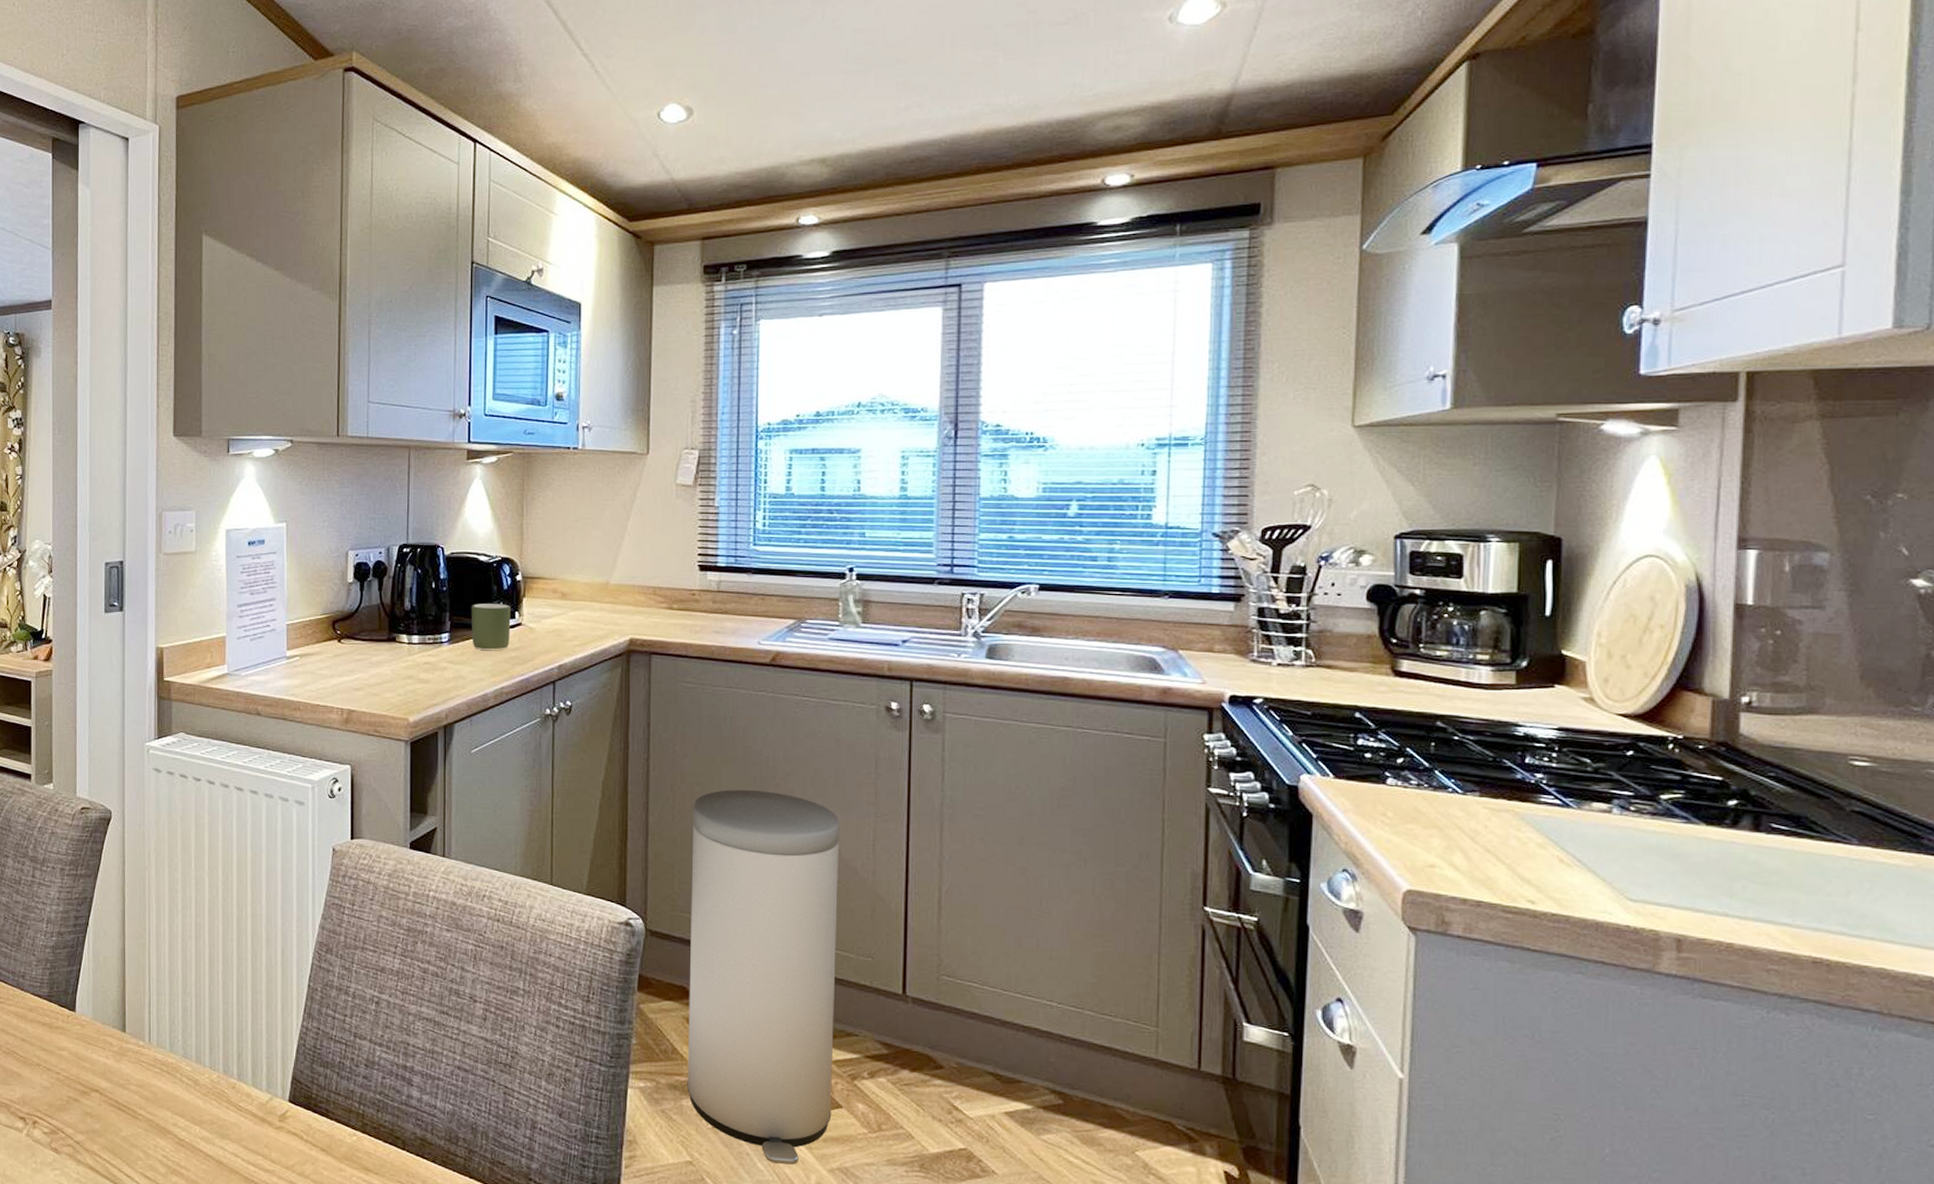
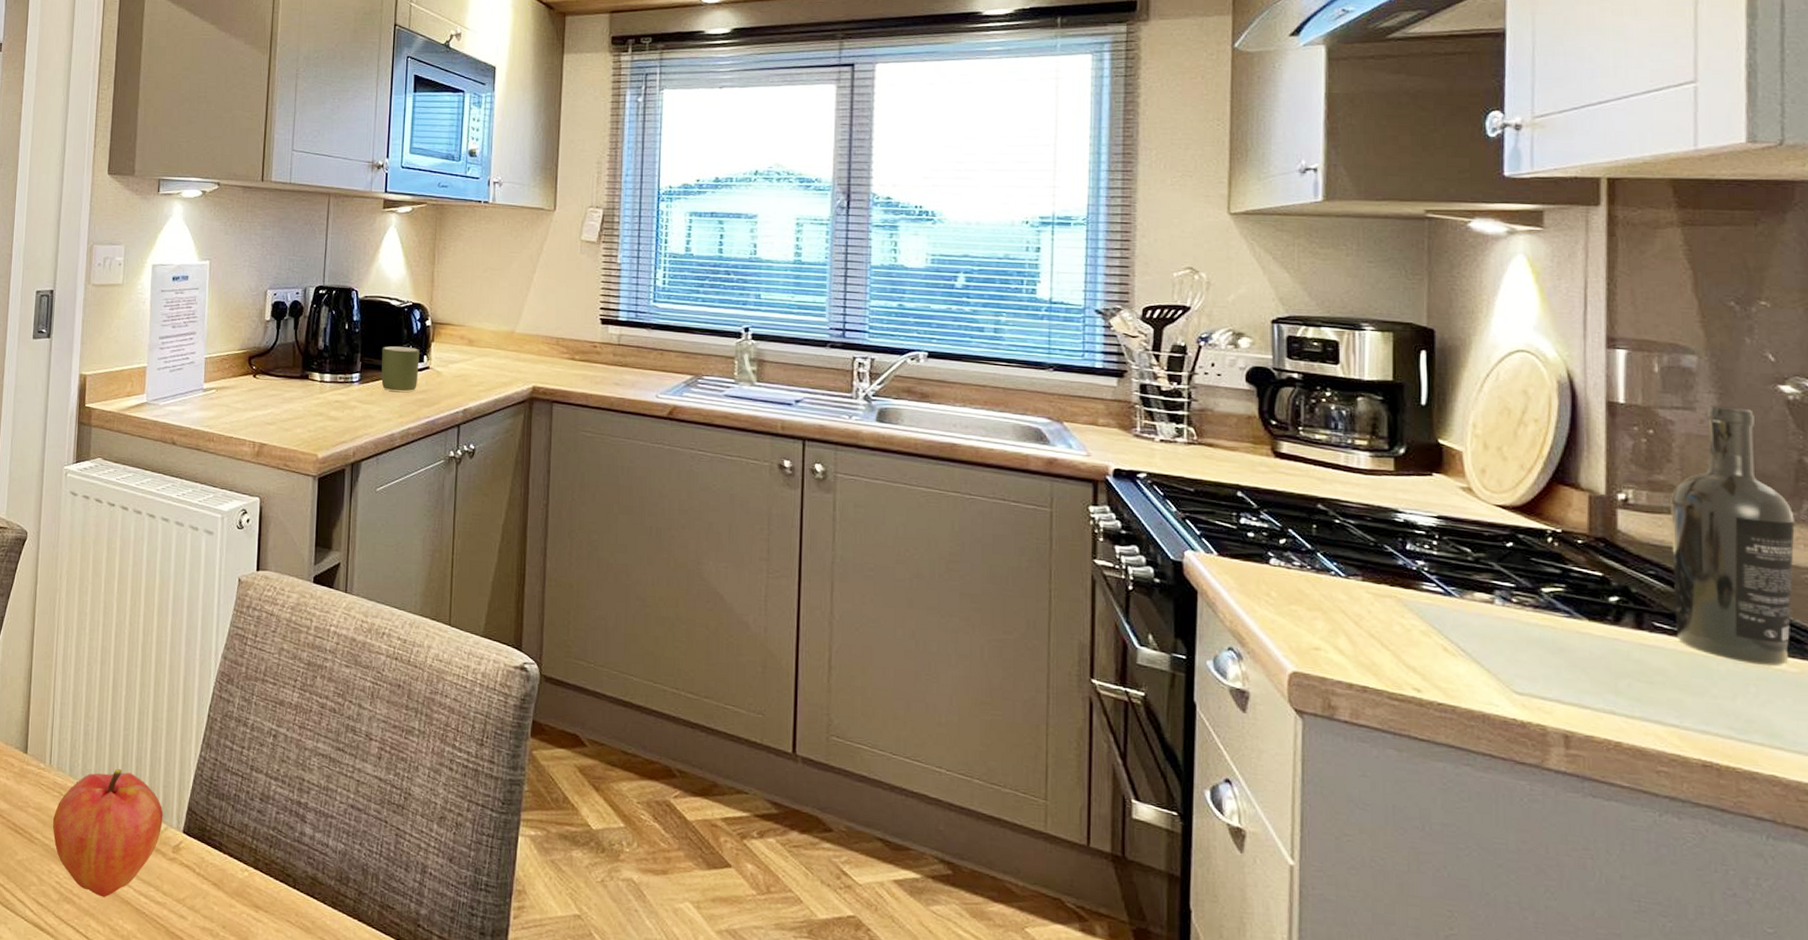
fruit: none [155,1043,268,1168] -> present [52,769,163,898]
pedal bin: present [687,790,840,1165] -> none [577,539,733,924]
wine bottle: none [1793,602,1919,862] -> present [1670,405,1795,667]

